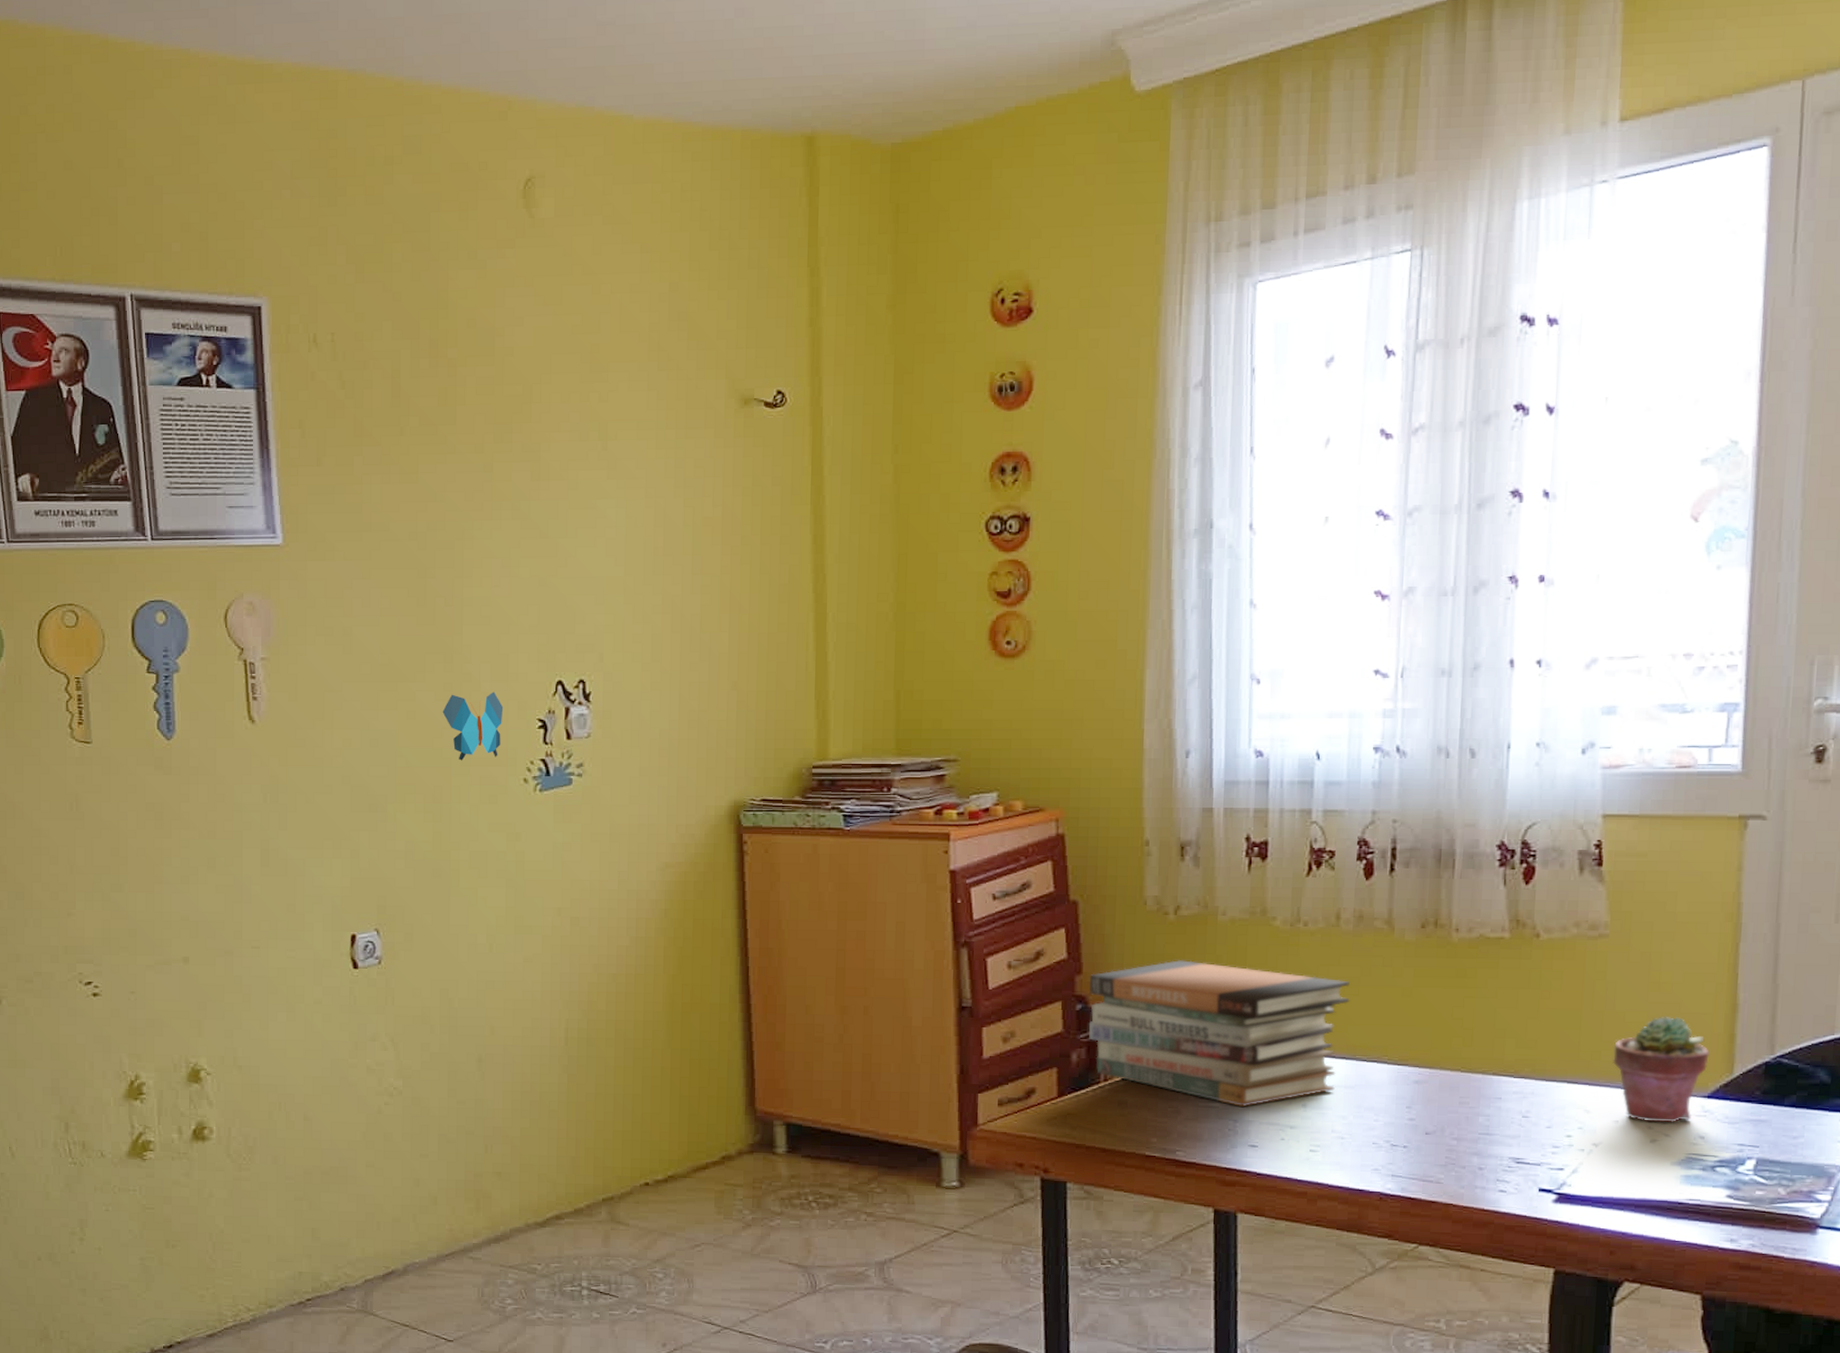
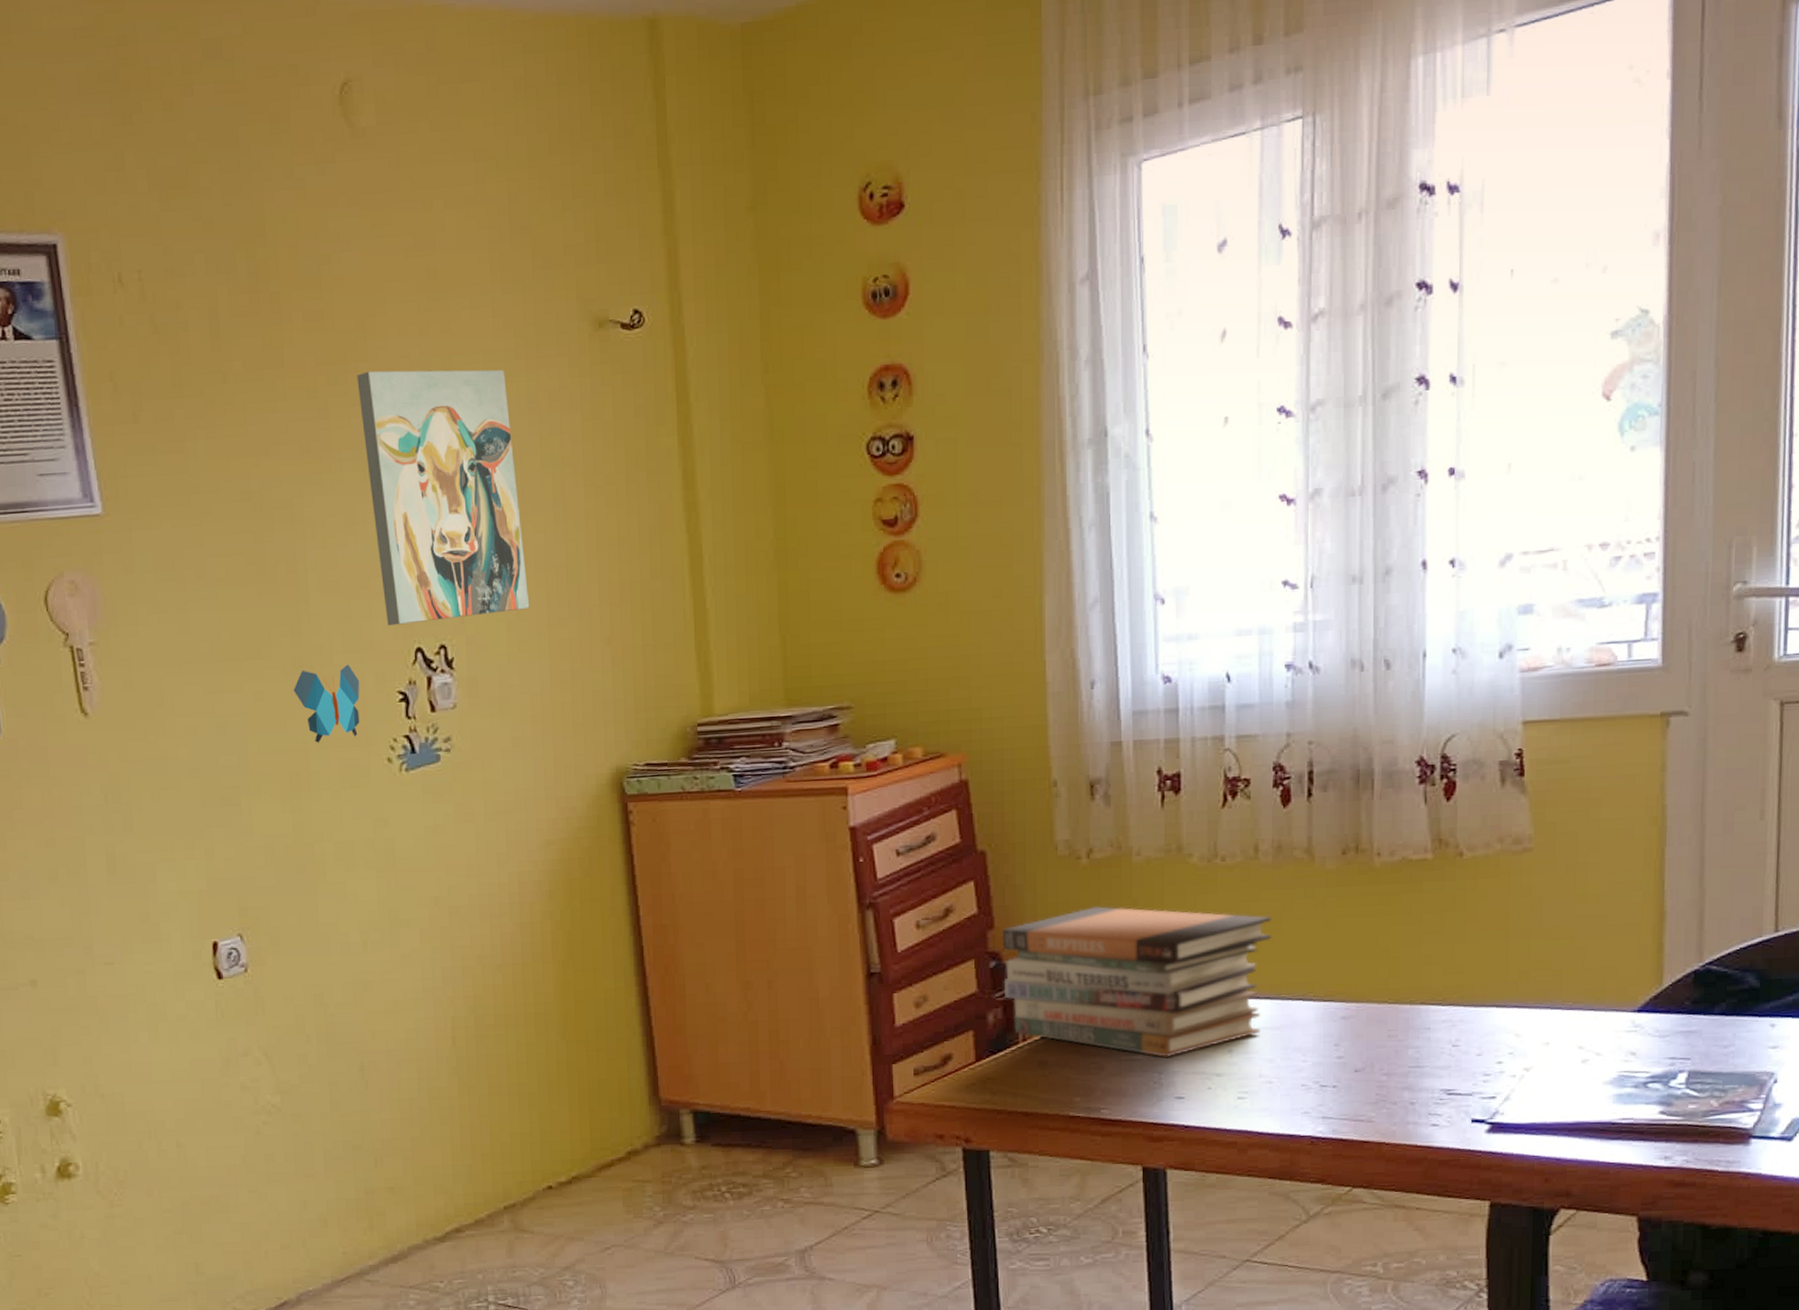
wall art: none [521,432,664,659] -> present [357,369,530,626]
potted succulent: present [1613,1016,1711,1123] -> none [1542,929,1639,1042]

